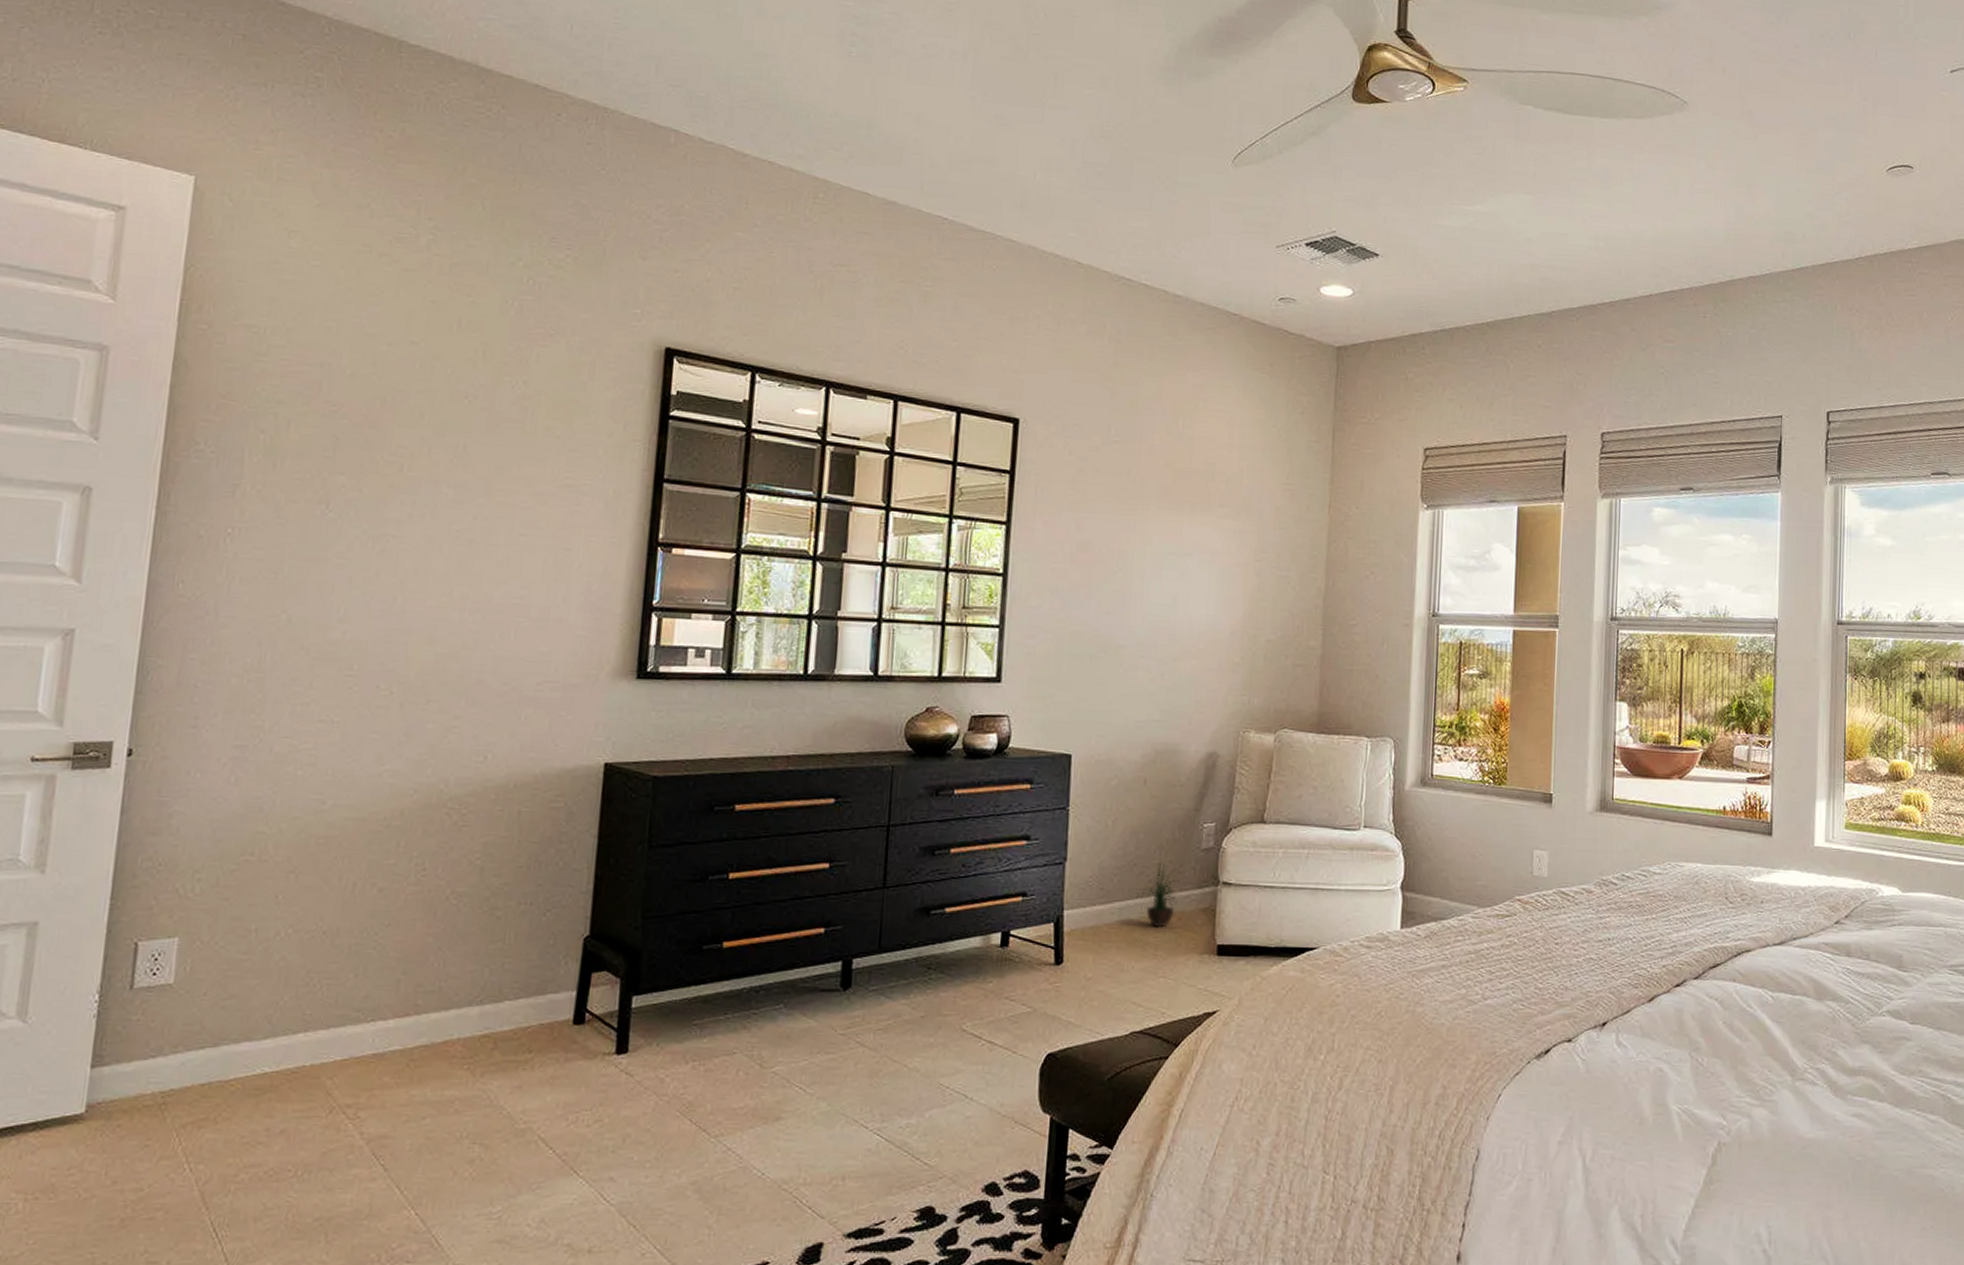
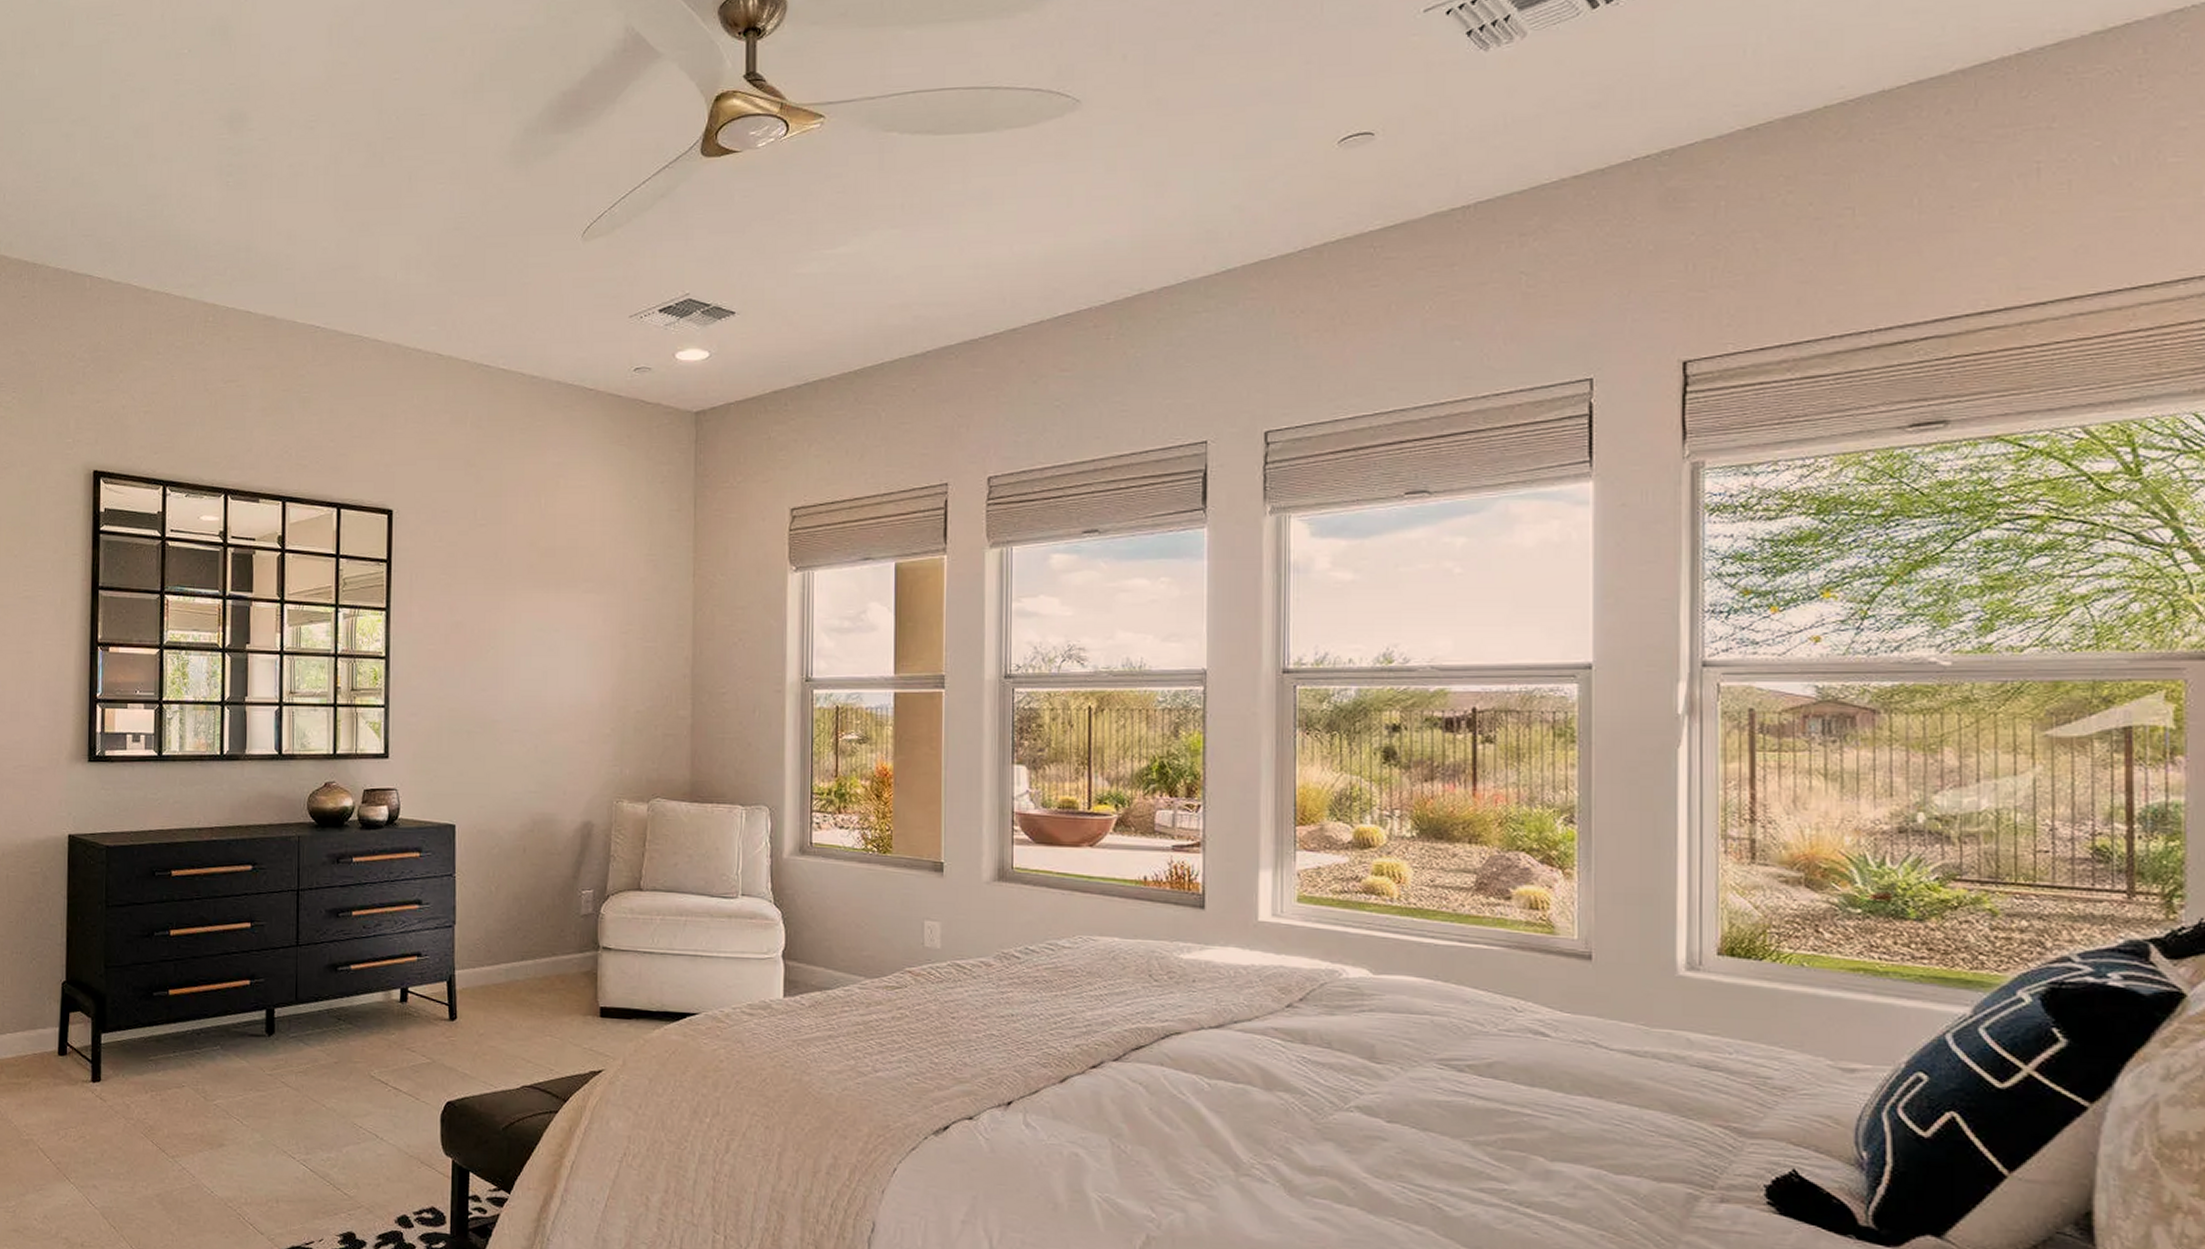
potted plant: present [1142,863,1180,928] -> none [526,927,562,989]

